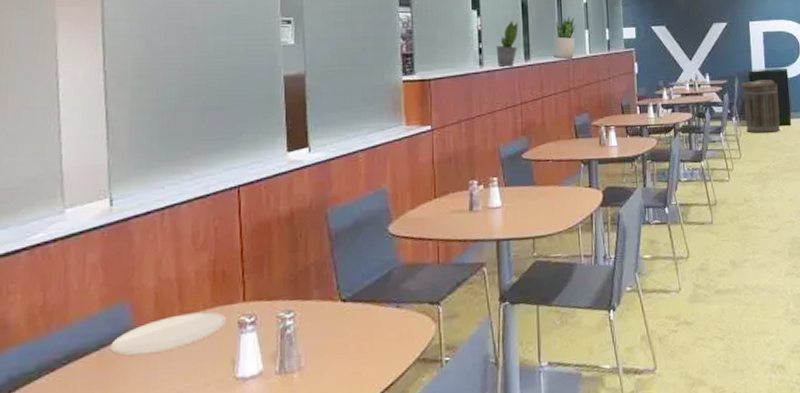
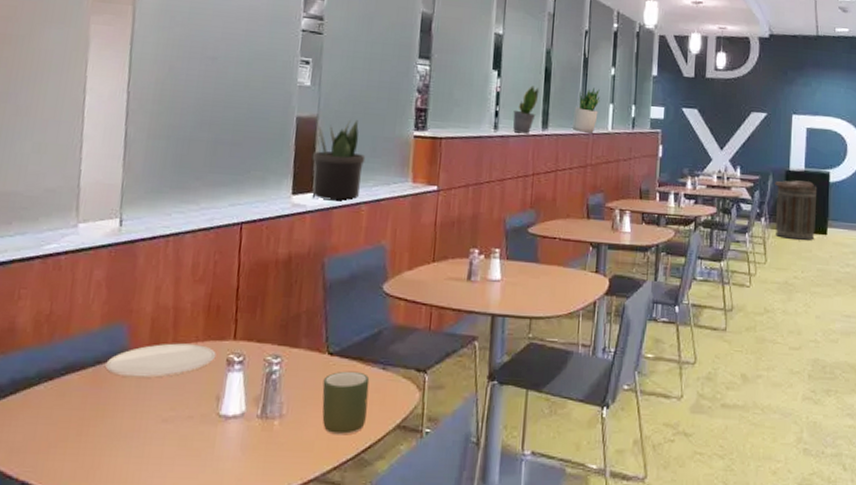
planter: none [302,72,357,153] -> present [312,116,366,202]
mug: none [339,313,385,378] -> present [322,371,370,435]

